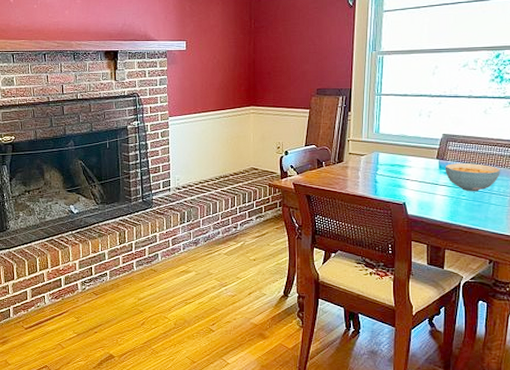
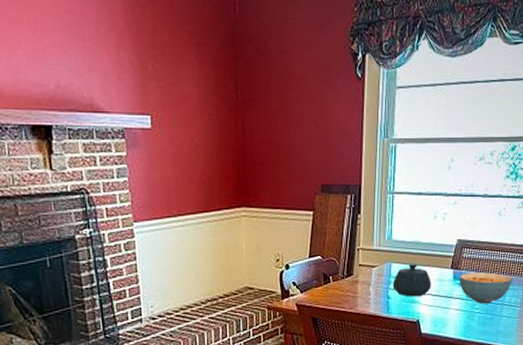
teapot: none [380,154,417,182] -> present [392,264,431,297]

